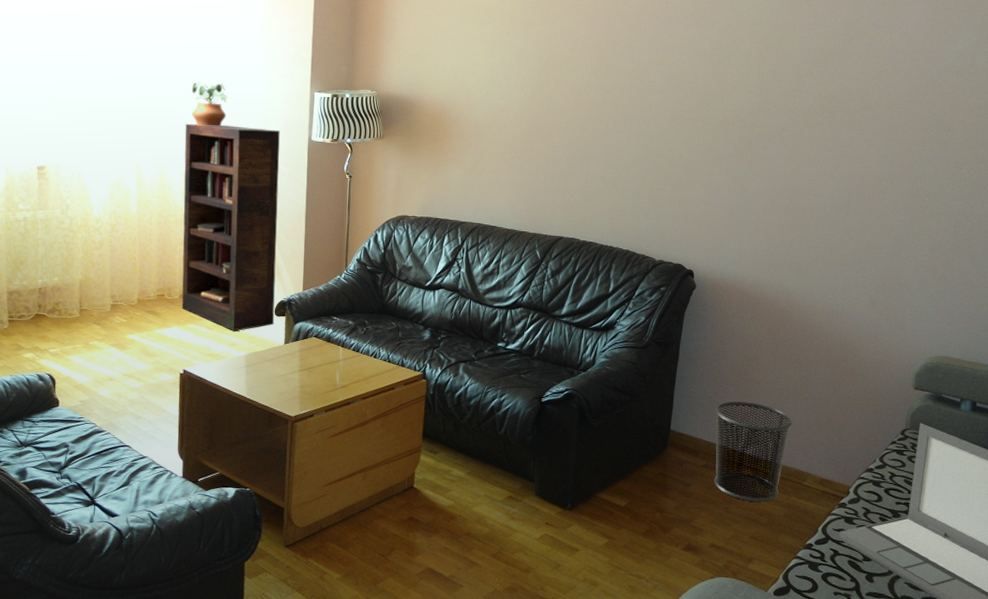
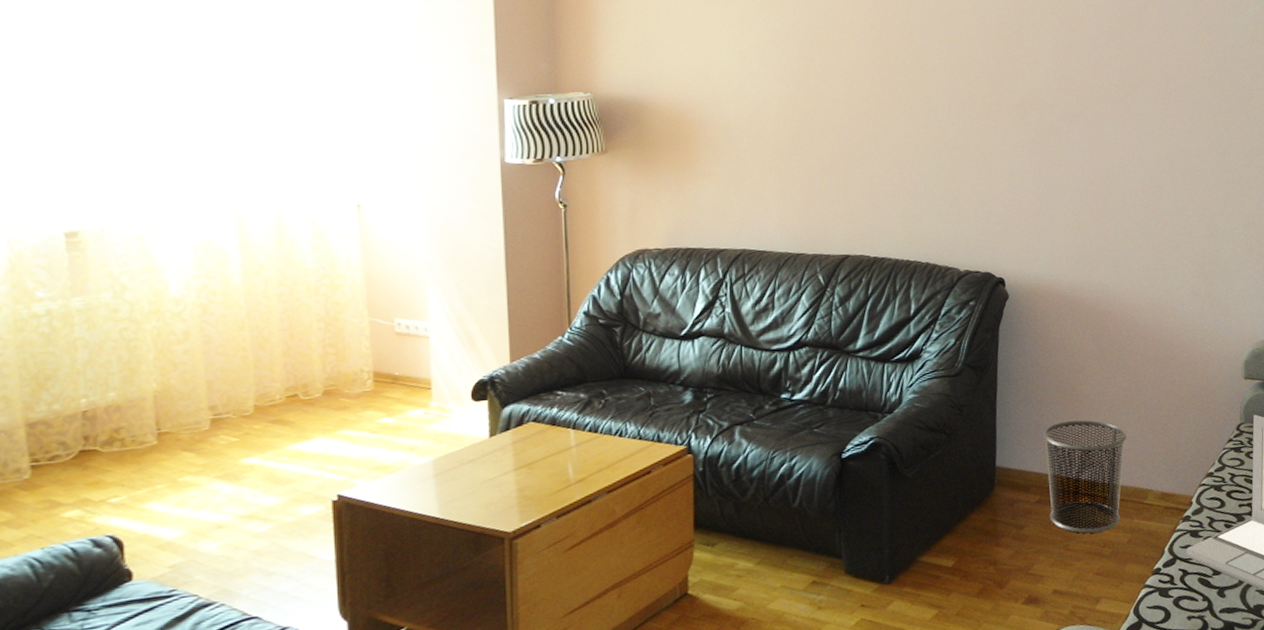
bookcase: present [181,124,280,332] -> none [311,151,472,431]
potted plant: present [192,81,228,127] -> none [318,93,375,156]

